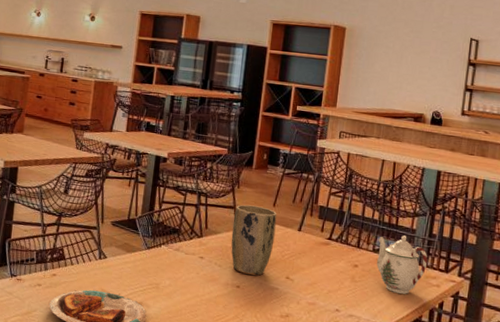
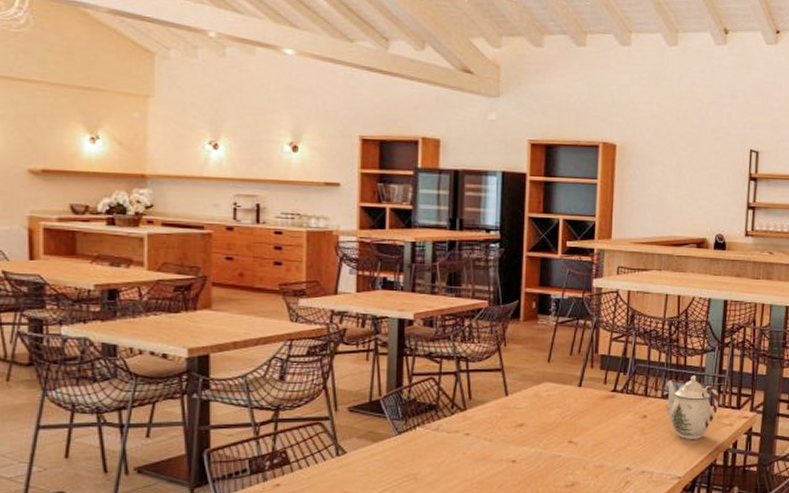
plant pot: present [231,204,277,276] -> none [501,364,553,446]

